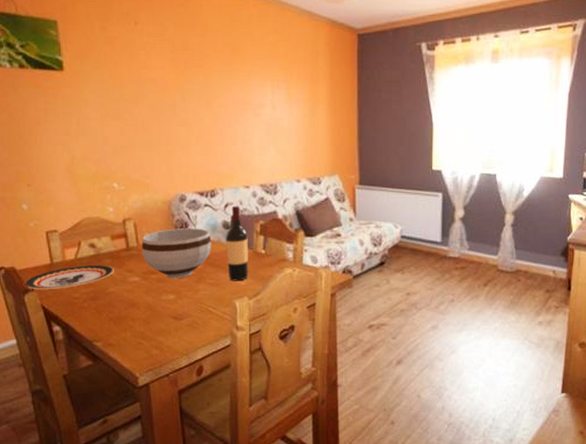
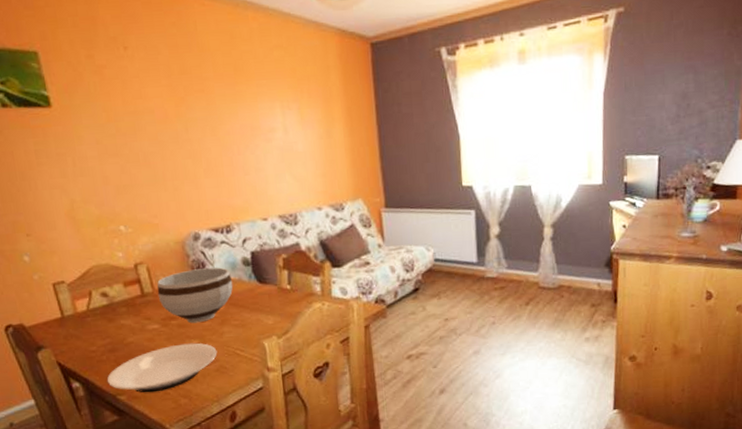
plate: present [23,265,114,290] -> none [34,314,131,347]
plate: none [85,297,191,342] -> present [107,343,218,393]
wine bottle: present [226,205,248,281] -> none [247,240,275,321]

